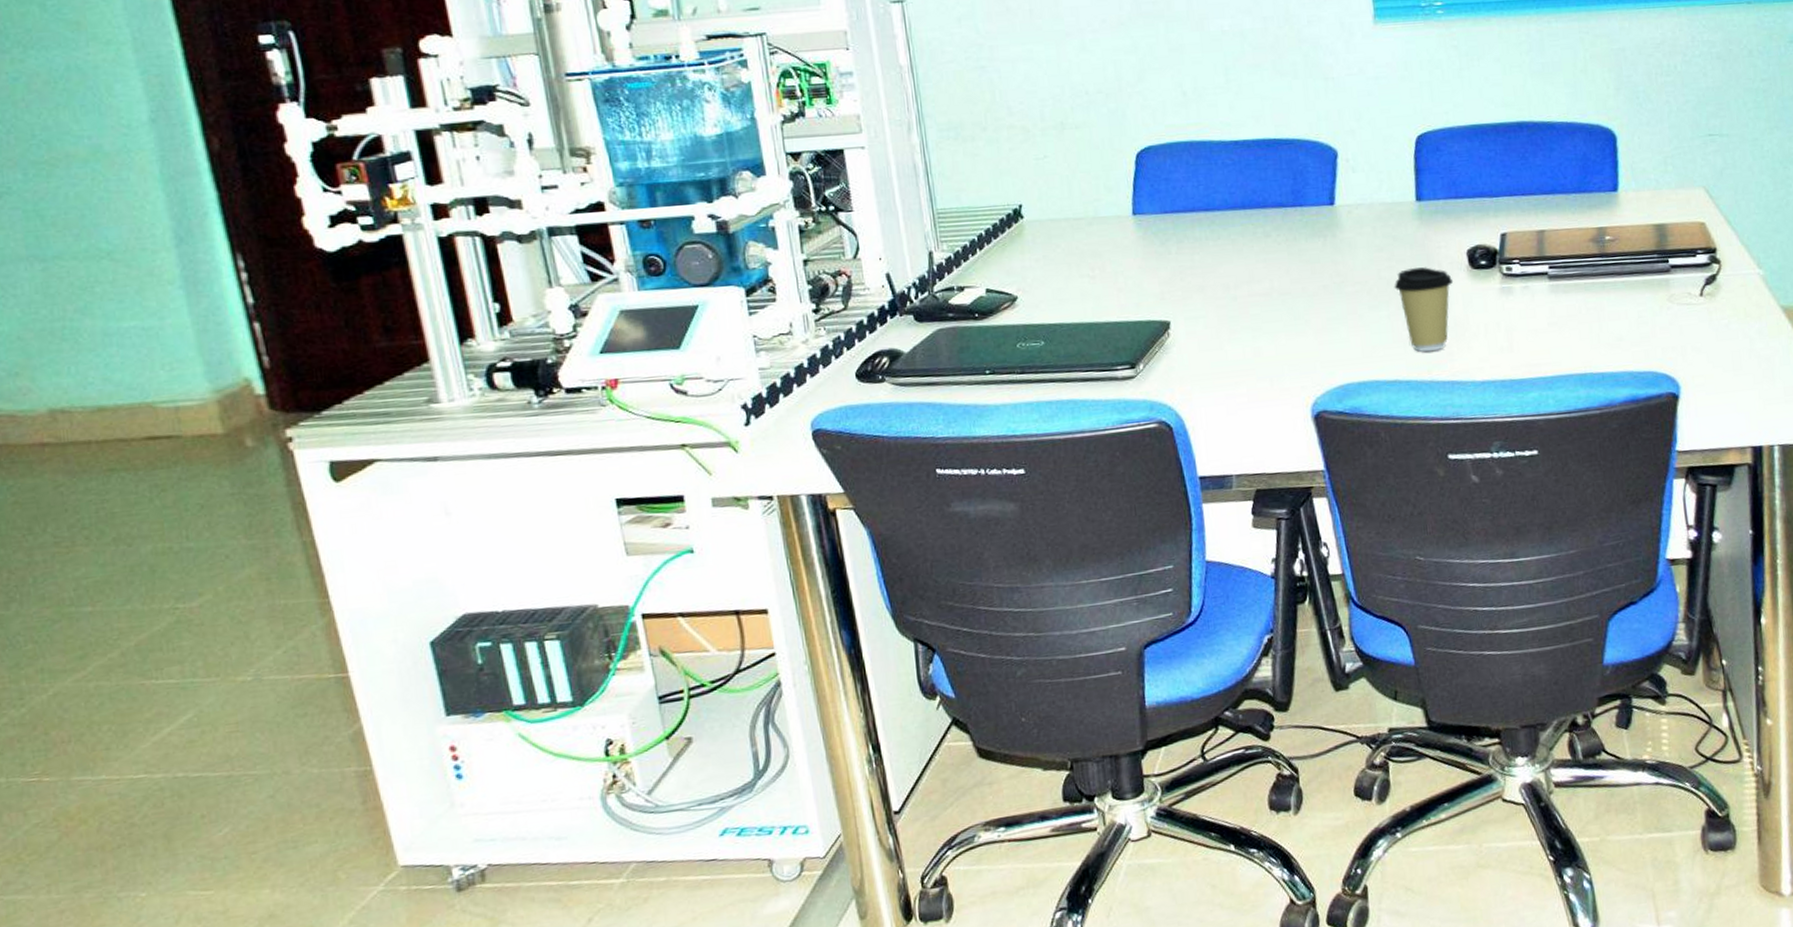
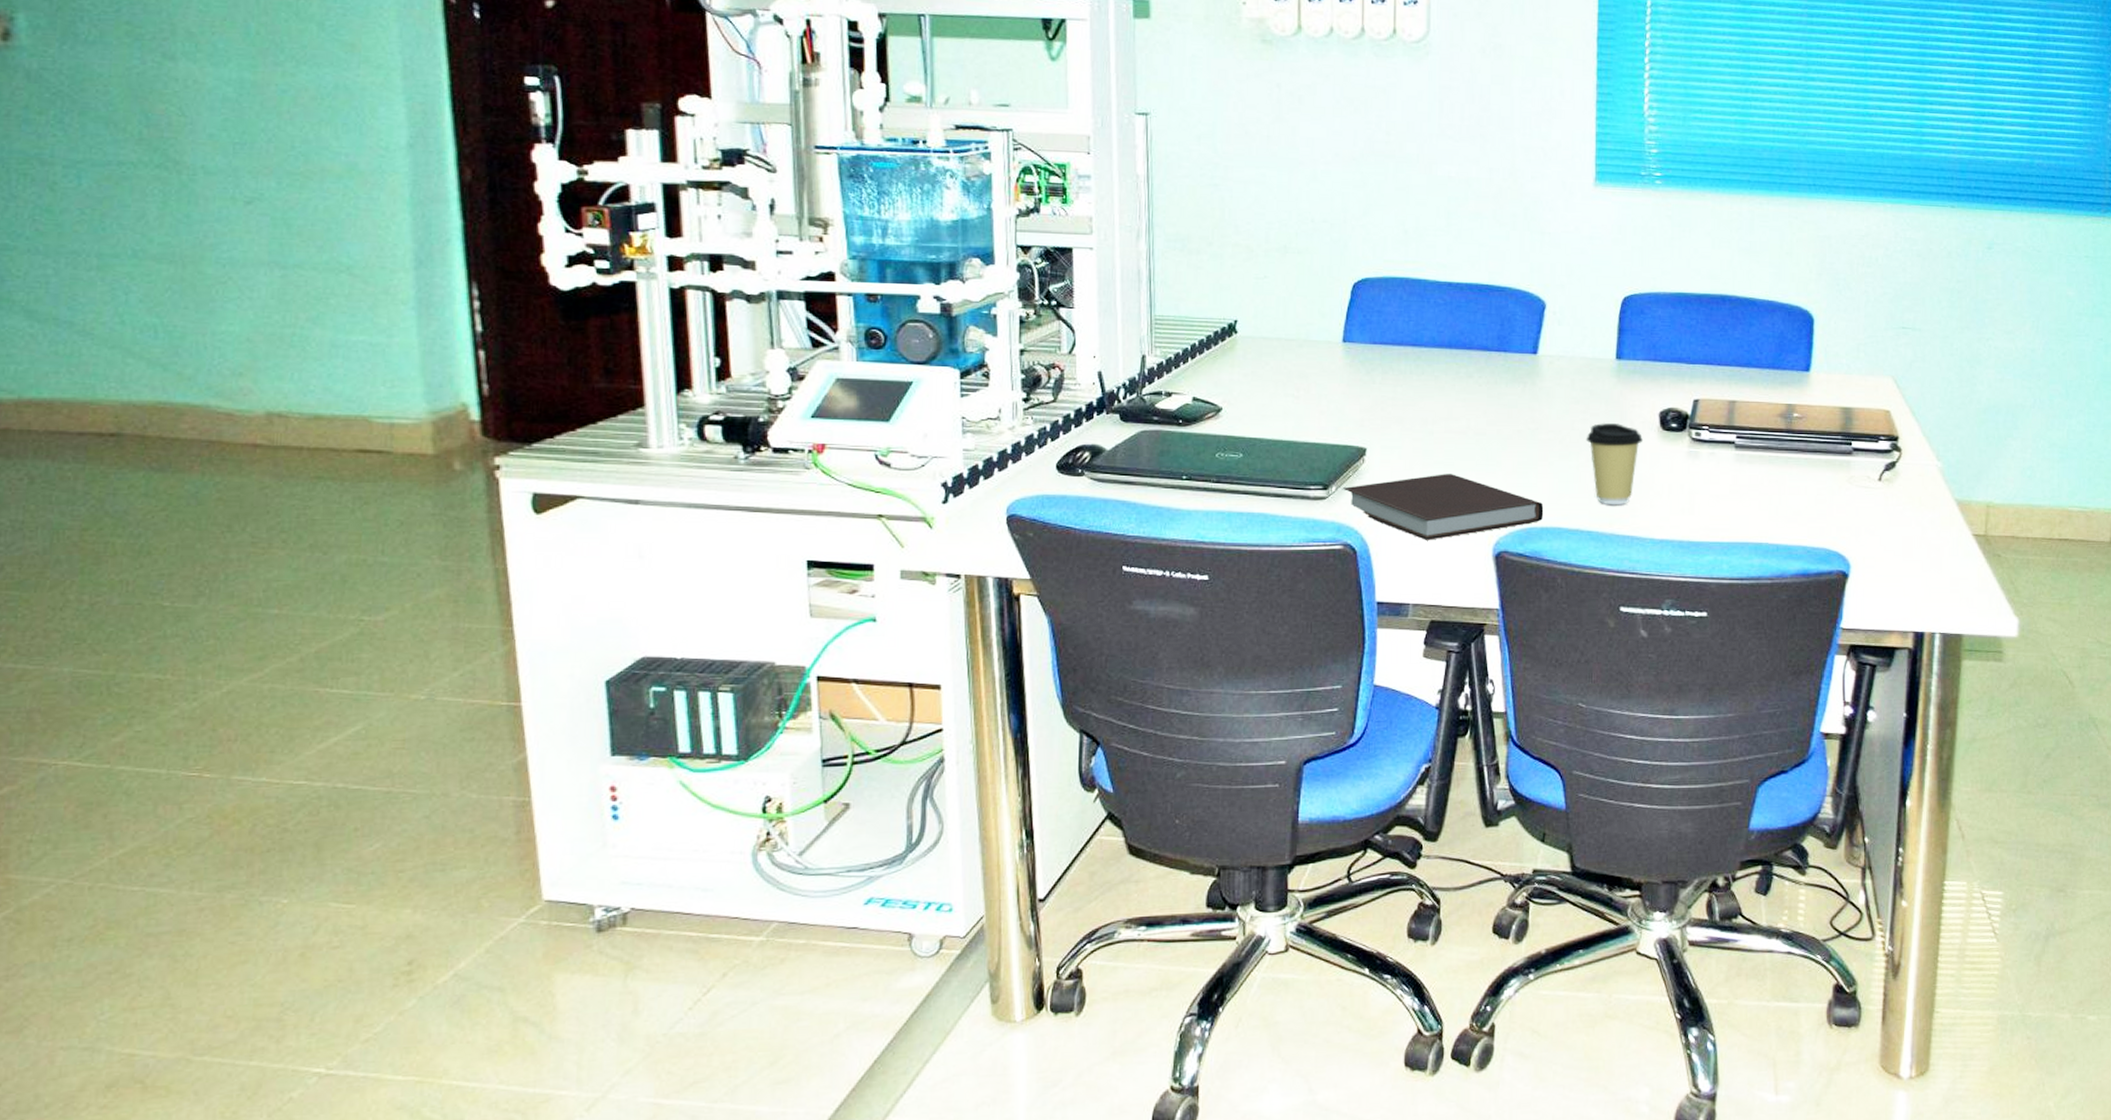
notebook: none [1149,338,1360,409] -> present [1342,474,1544,540]

